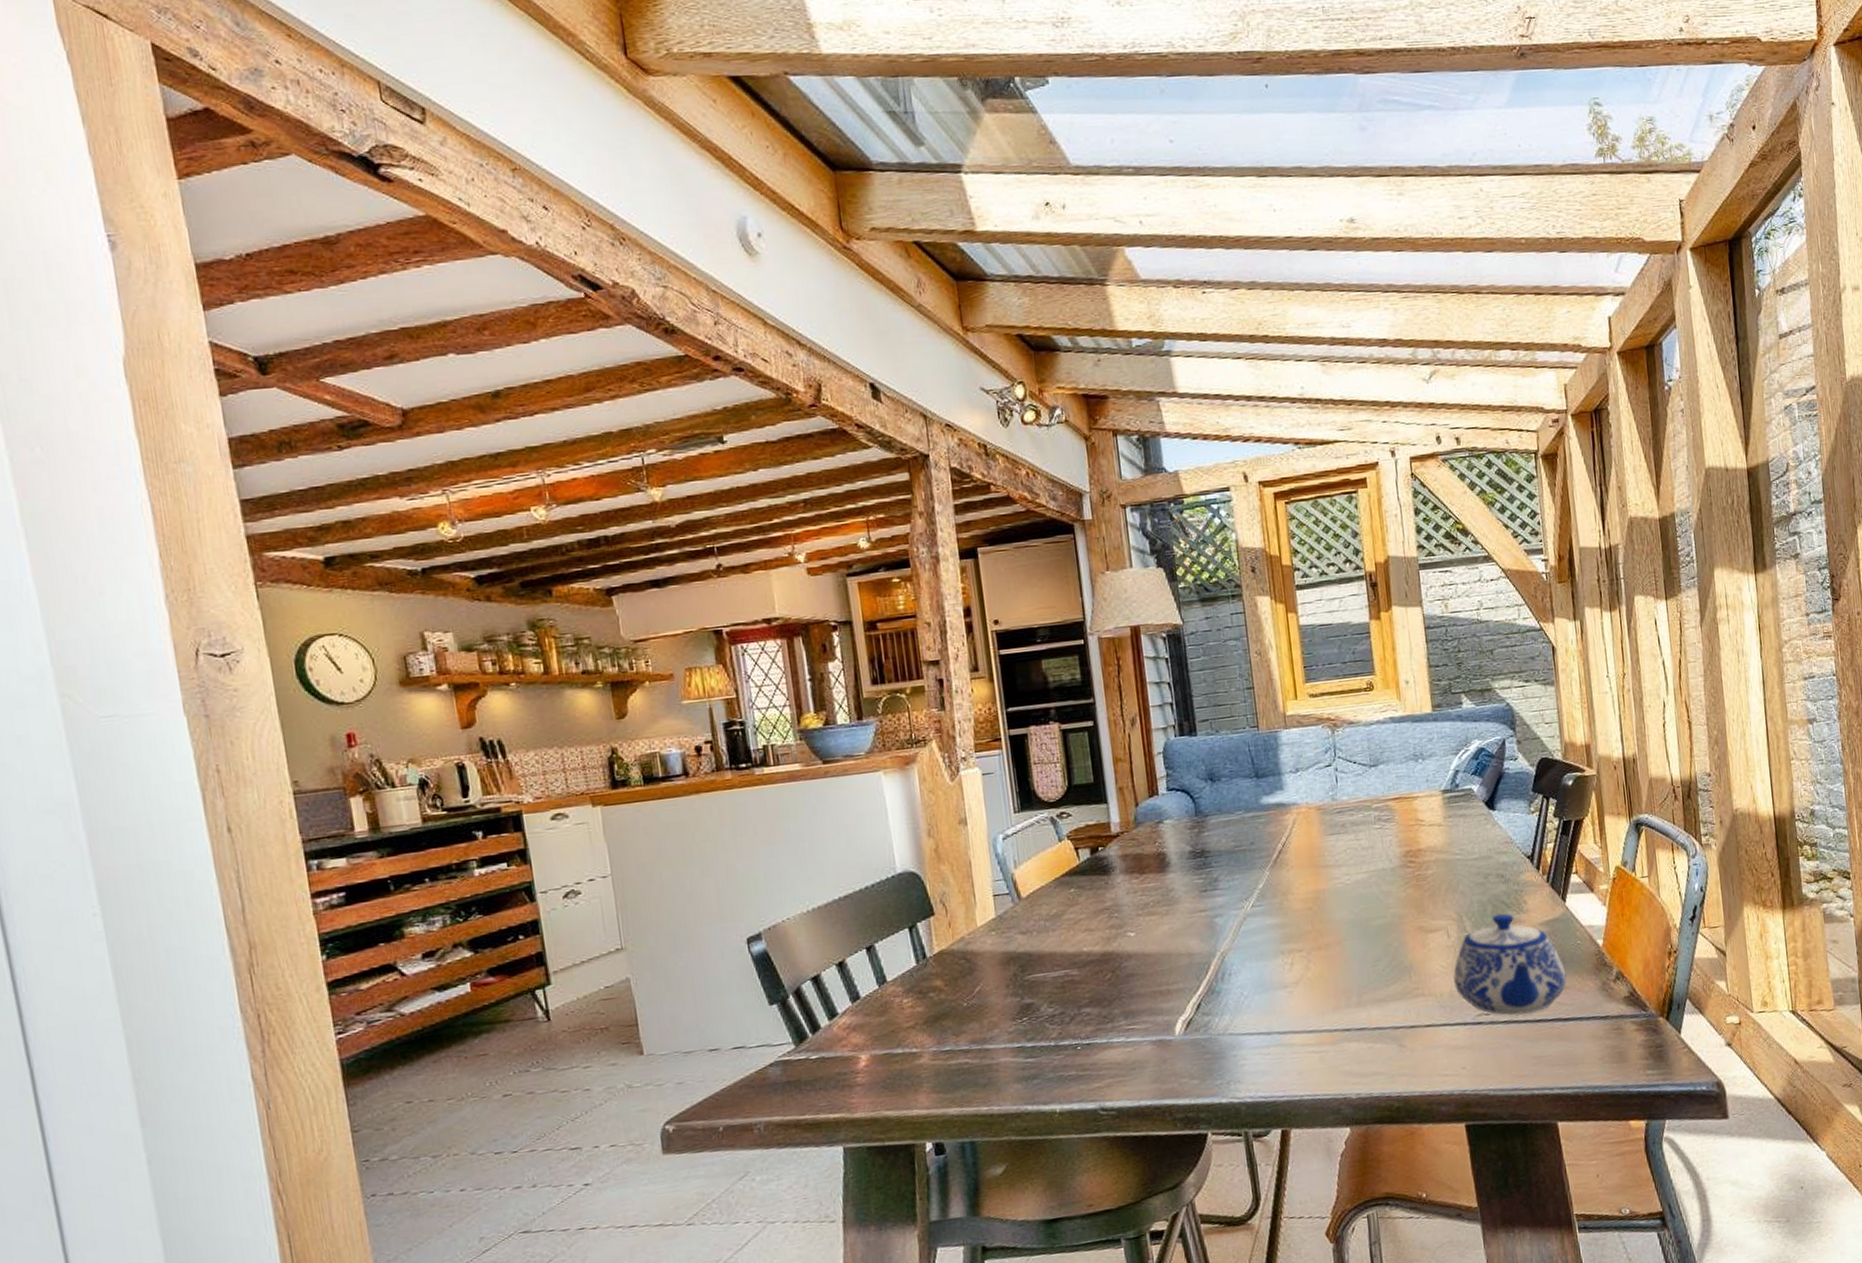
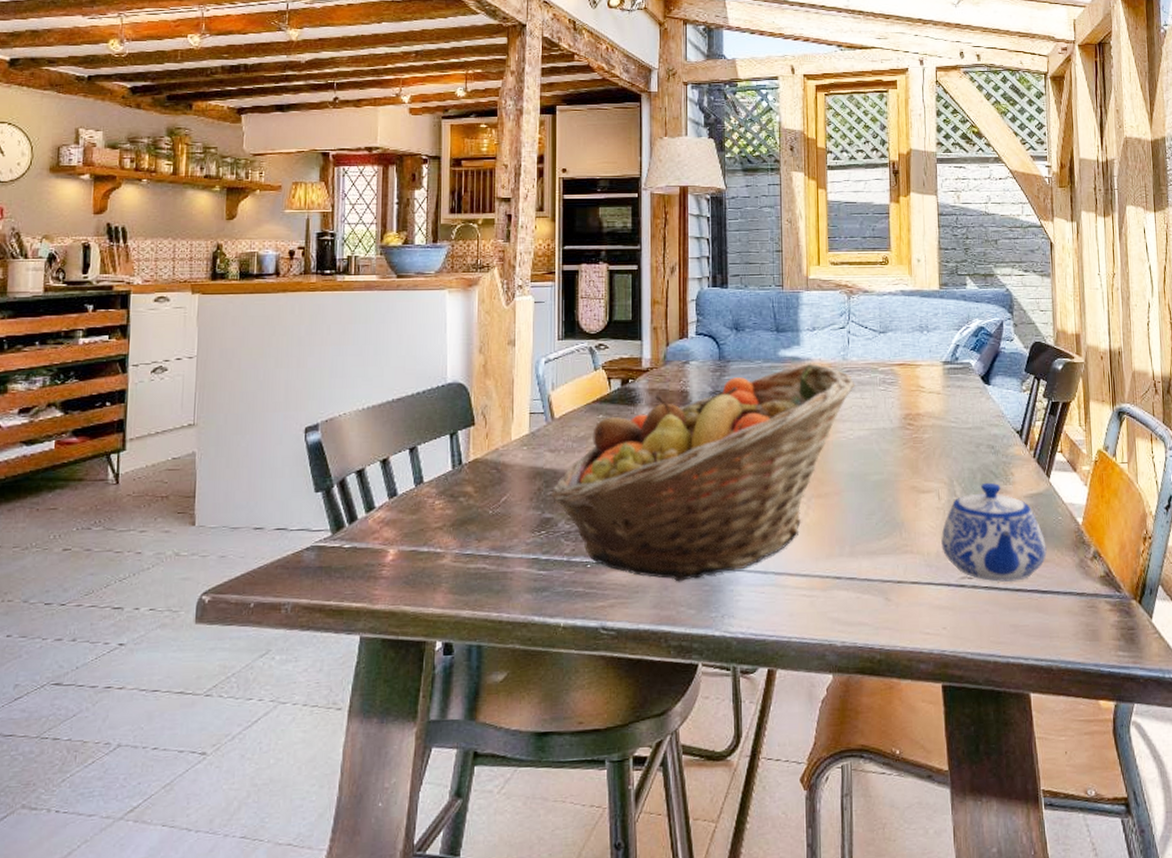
fruit basket: none [1027,807,1348,1054] -> present [550,363,855,582]

